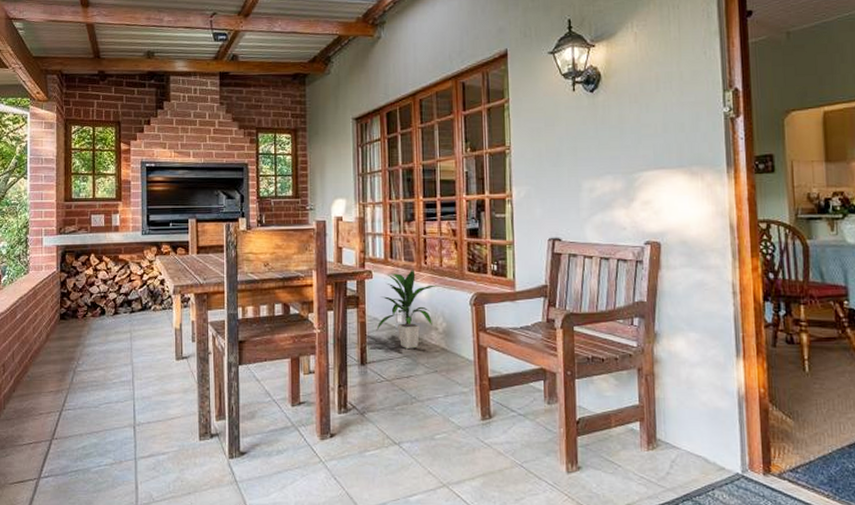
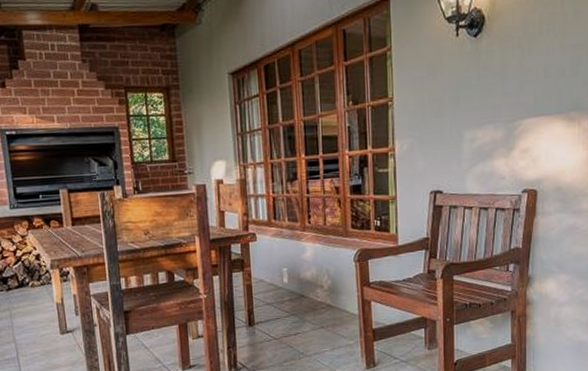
indoor plant: present [376,268,439,348] -> none [262,228,323,307]

